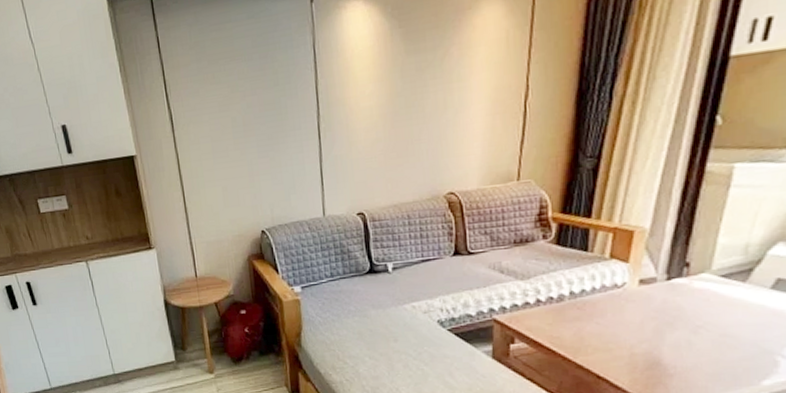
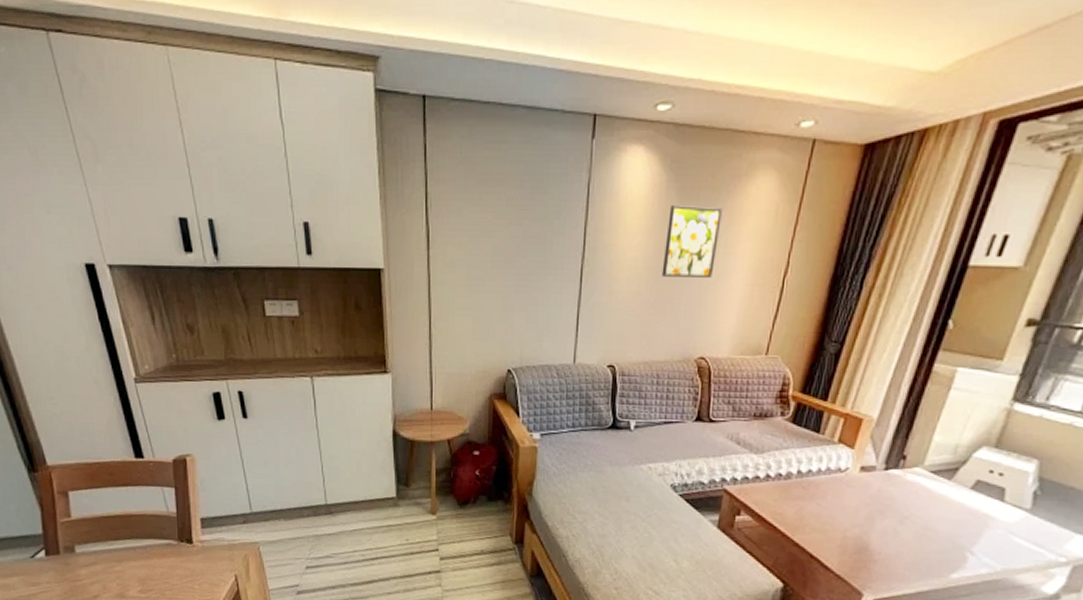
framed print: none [397,44,452,121] -> present [661,204,724,278]

